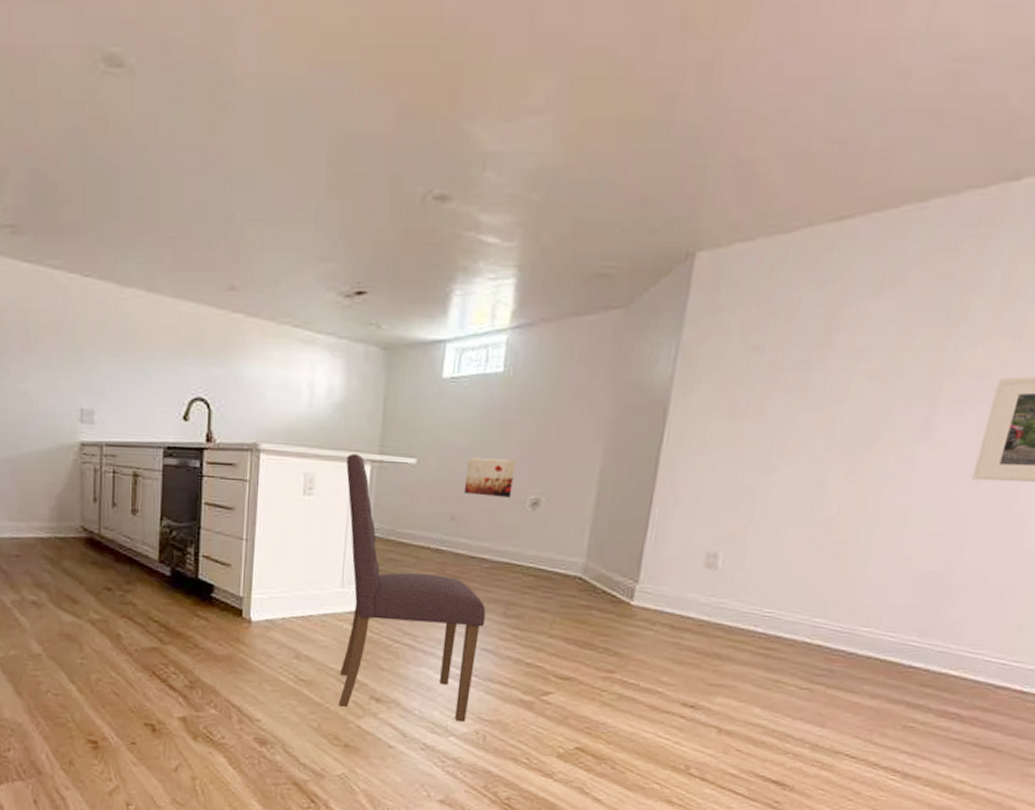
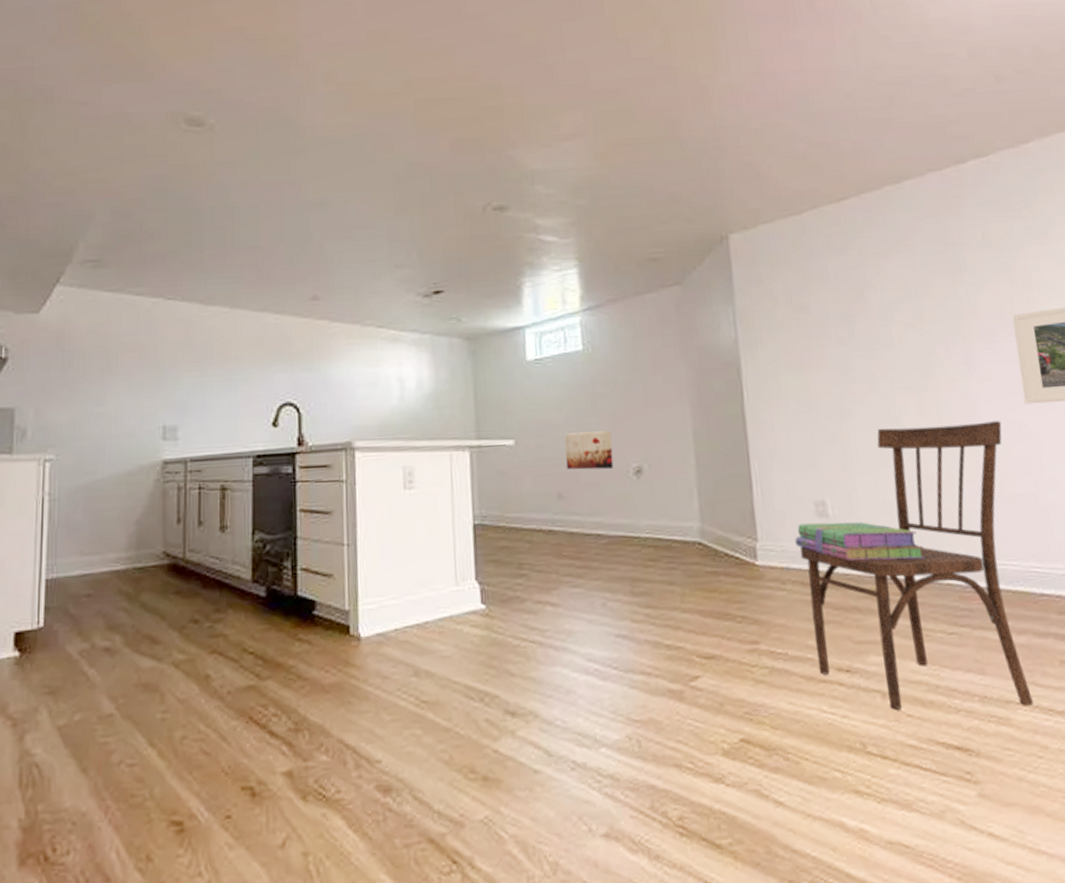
dining chair: present [338,453,486,723] -> none [444,441,615,729]
dining chair: none [664,487,937,758] -> present [799,421,1033,710]
stack of books: none [675,572,805,619] -> present [795,522,925,561]

